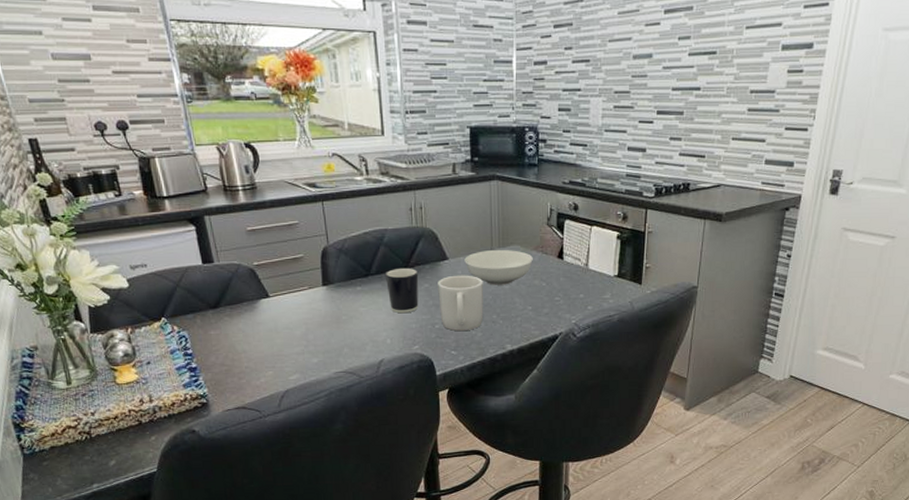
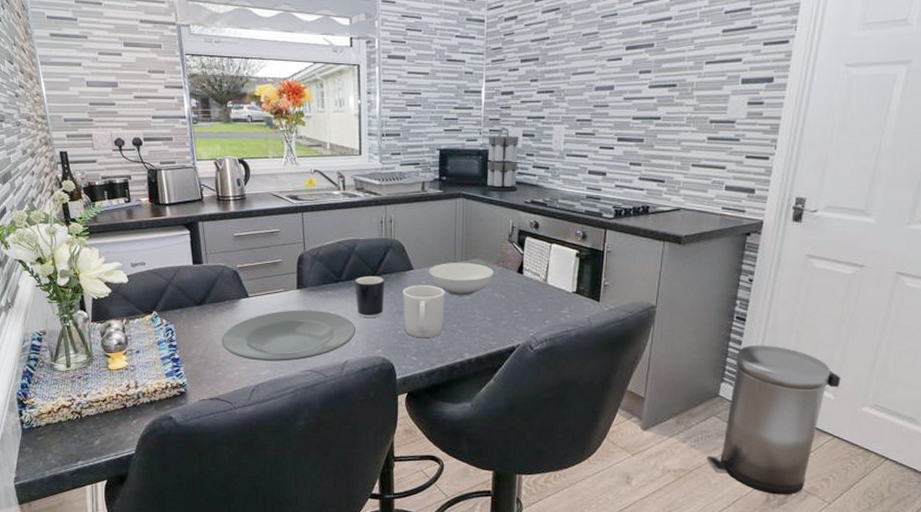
plate: none [243,307,390,365] -> present [222,310,355,362]
spice rack: none [521,101,555,172] -> present [486,127,519,192]
pedal bin: none [746,320,872,463] -> present [706,345,841,495]

